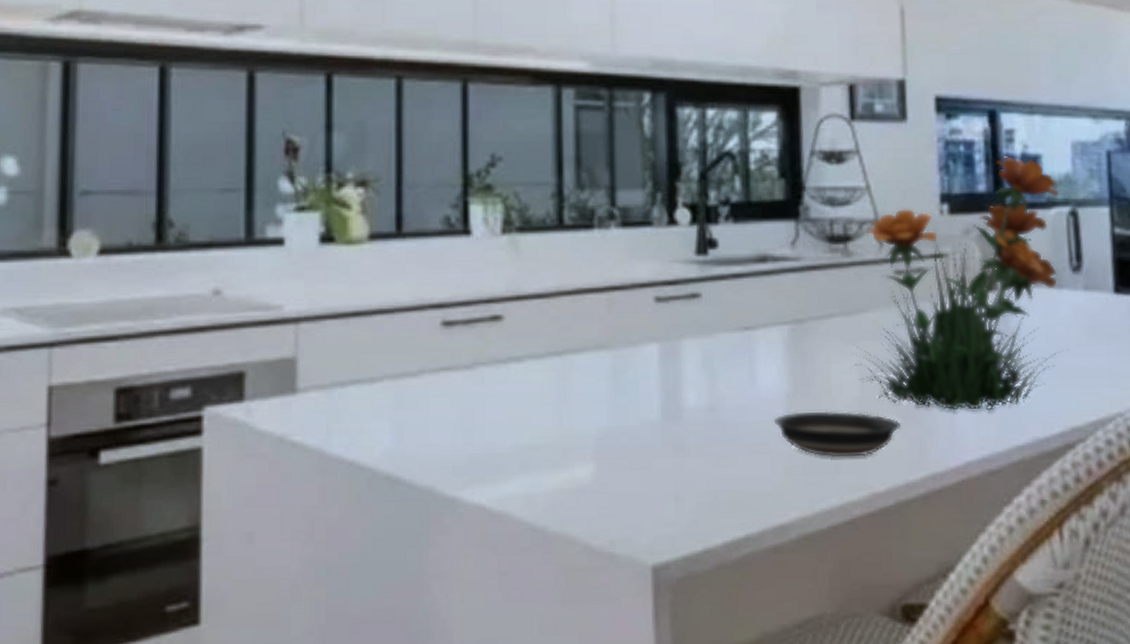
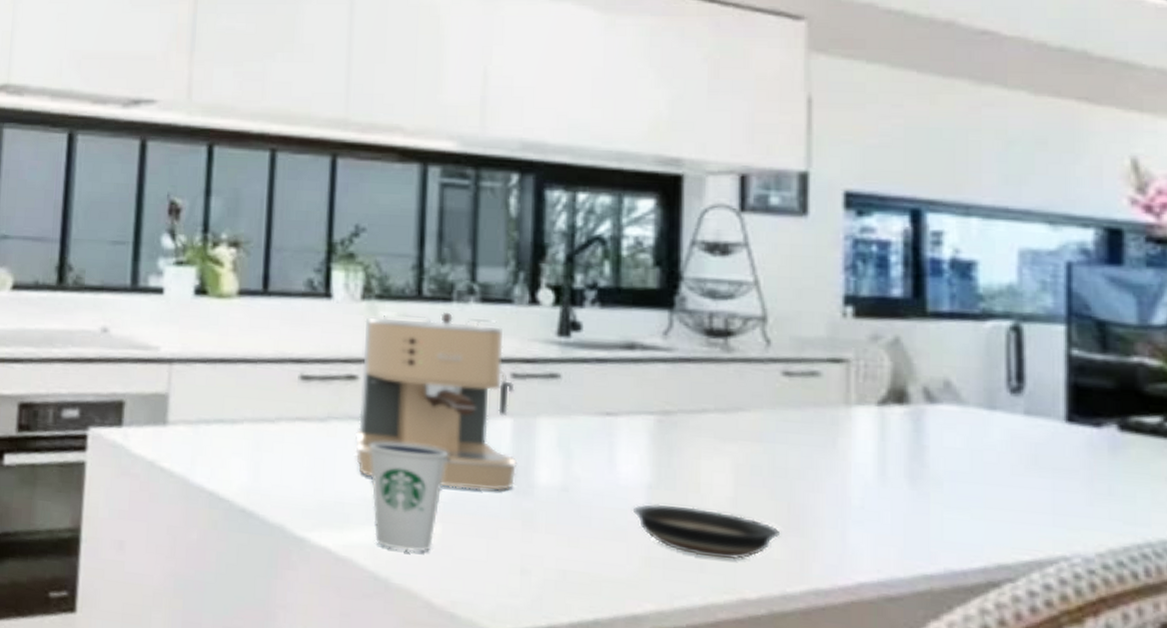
coffee maker: none [503,239,666,424] -> present [354,311,518,491]
dixie cup: none [518,381,599,496] -> present [369,441,449,552]
flower plant: present [852,156,1070,411] -> none [727,260,1001,532]

